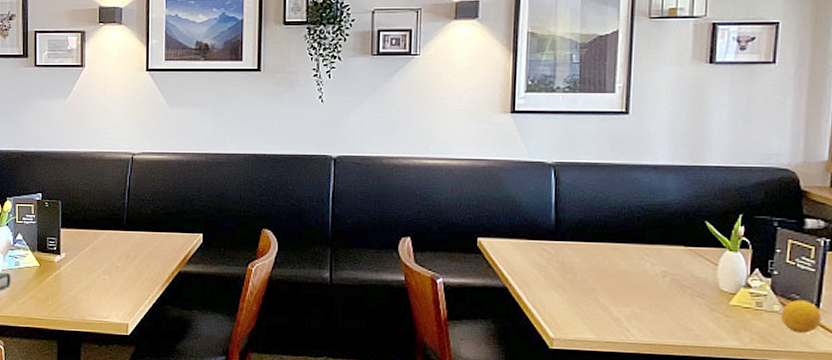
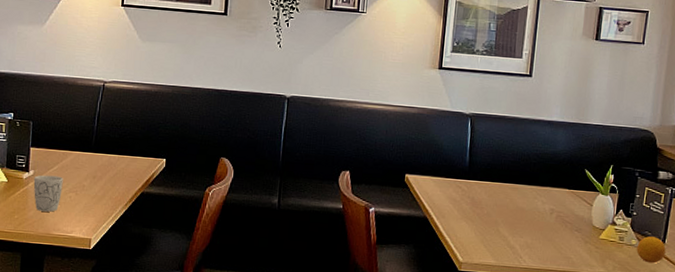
mug: none [66,257,96,296] -> present [33,175,63,212]

